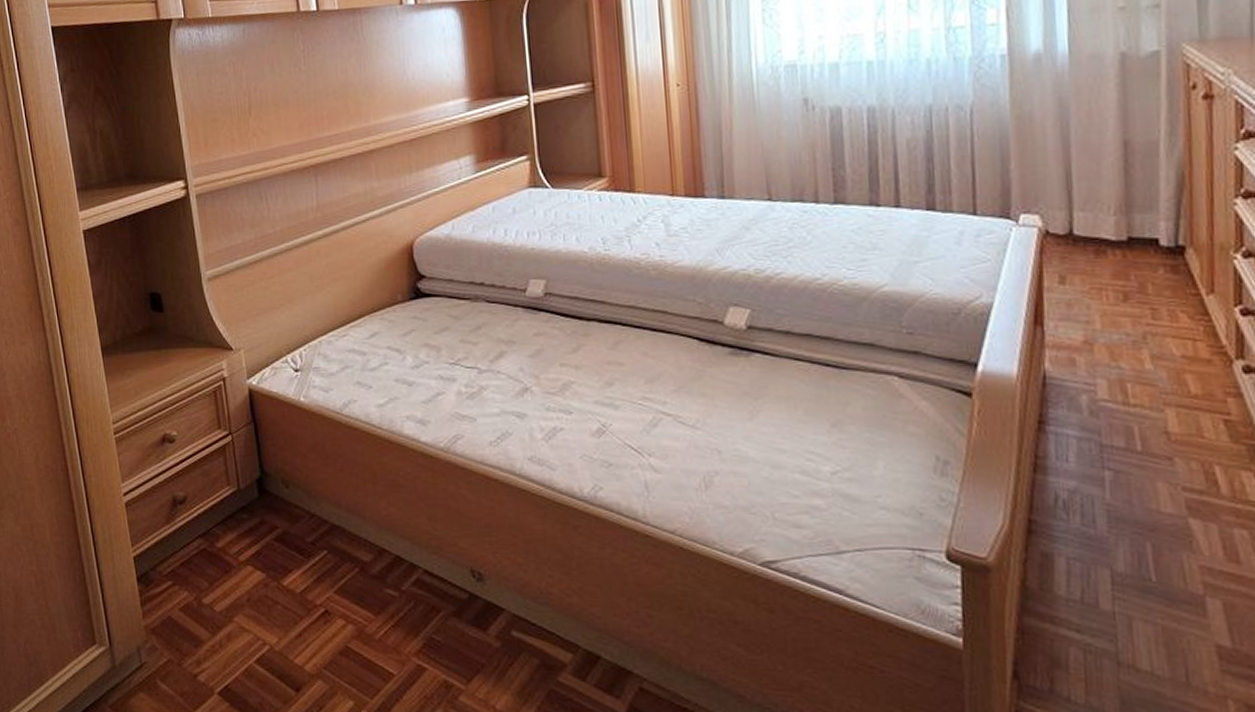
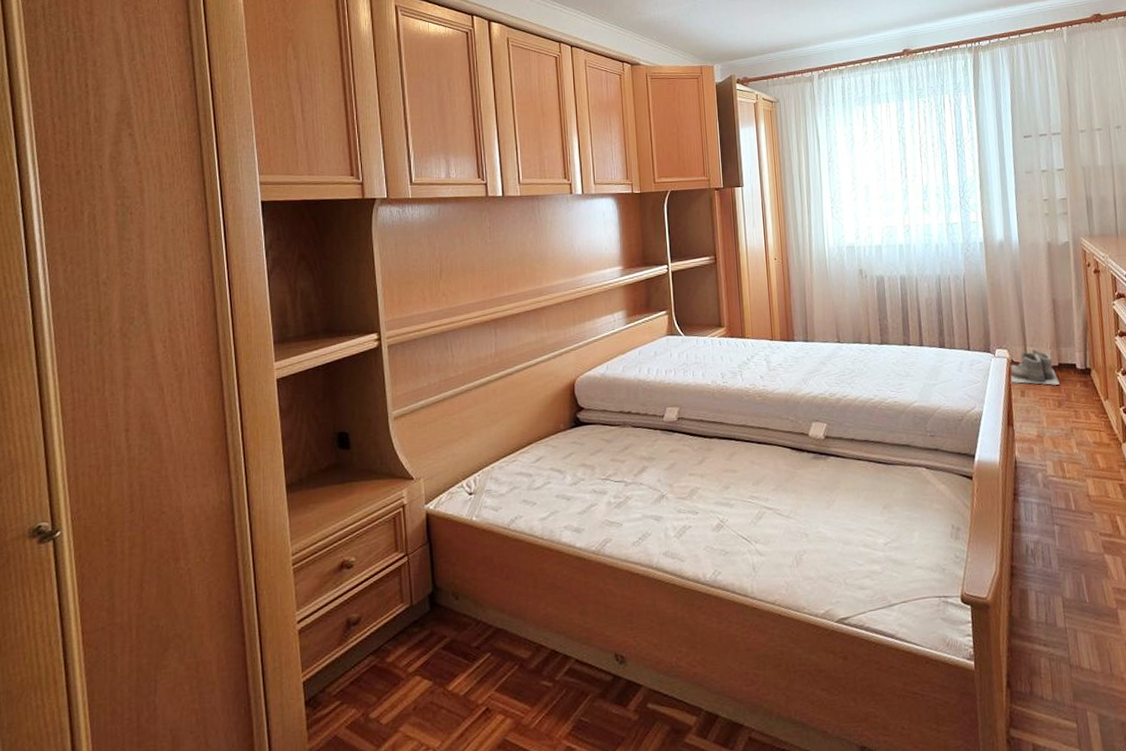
boots: none [1041,214,1127,269] -> present [1009,348,1060,385]

